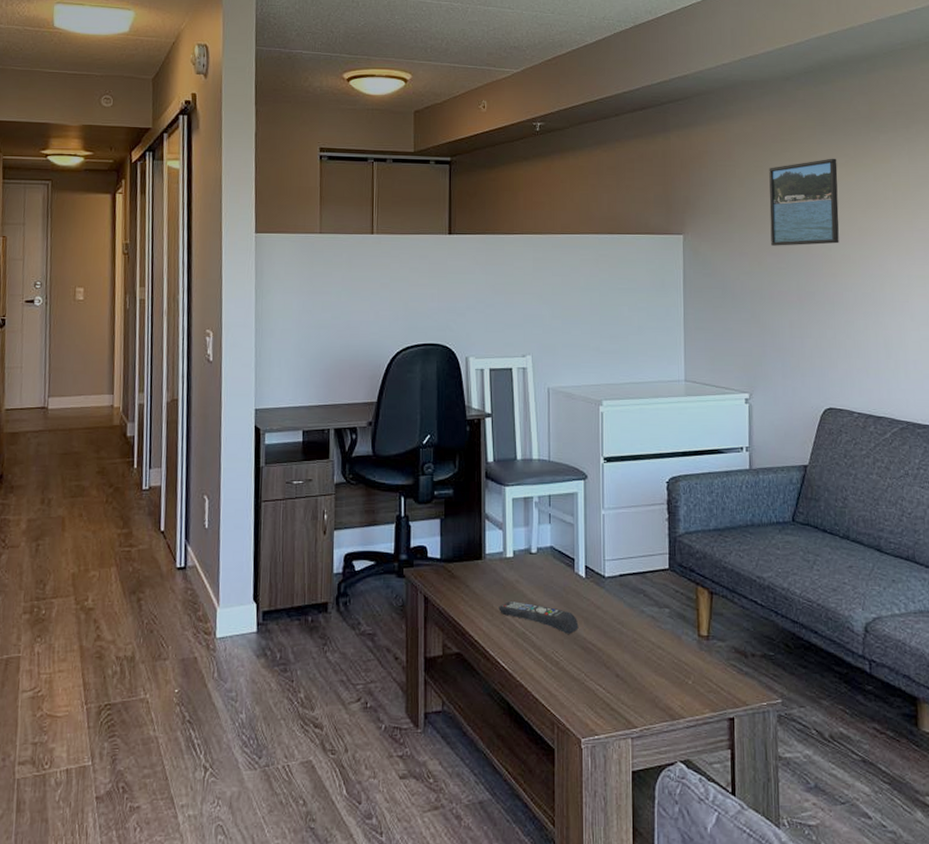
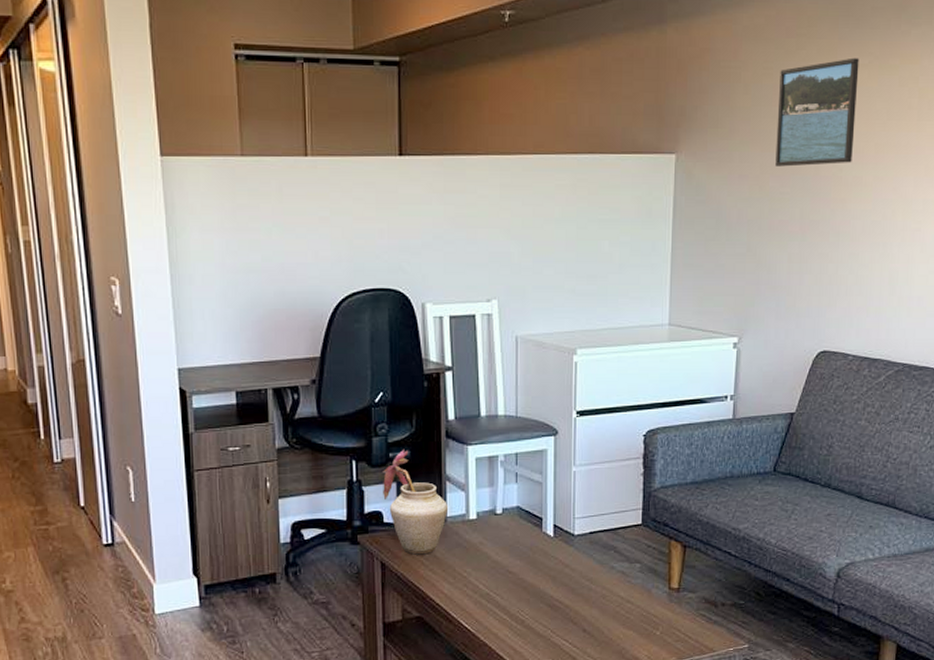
vase: none [428,487,486,590] -> present [383,449,447,555]
remote control: present [498,601,579,634] -> none [461,563,546,593]

